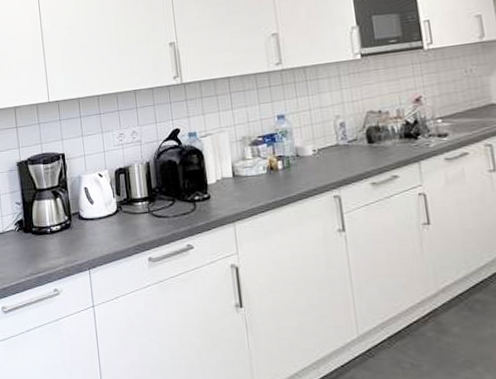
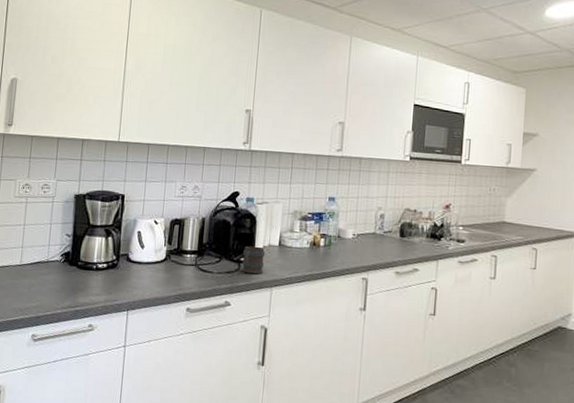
mug: none [196,181,221,212] -> present [242,245,266,274]

